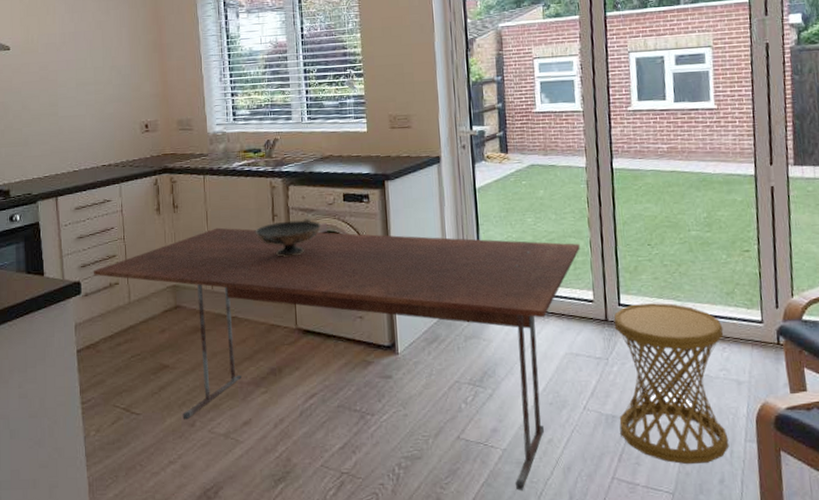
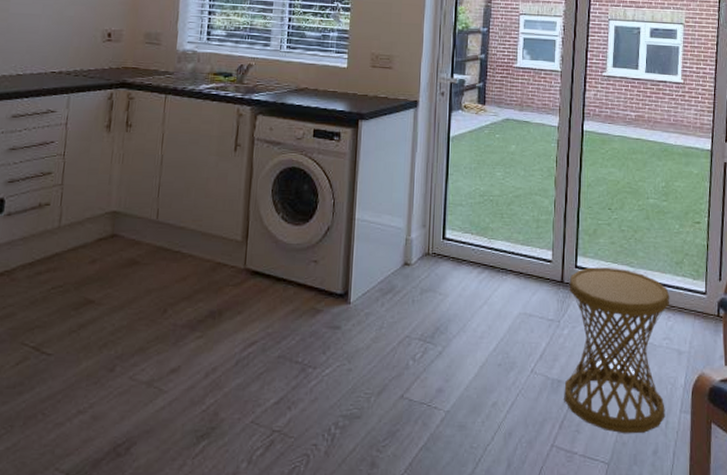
dining table: present [93,227,580,491] -> none [21,152,545,456]
decorative bowl: present [255,218,322,257] -> none [213,151,287,190]

